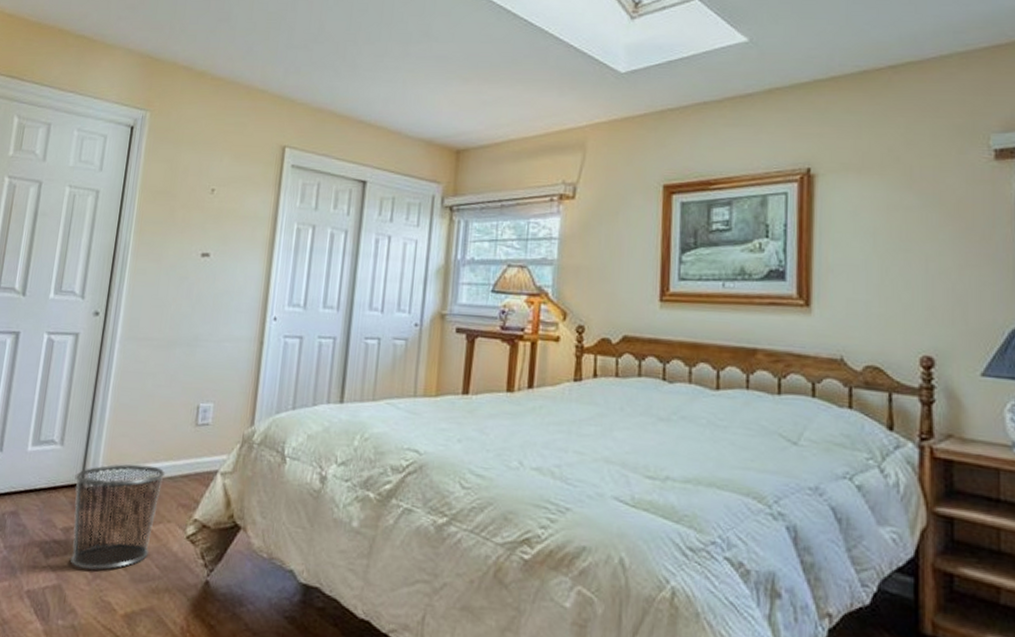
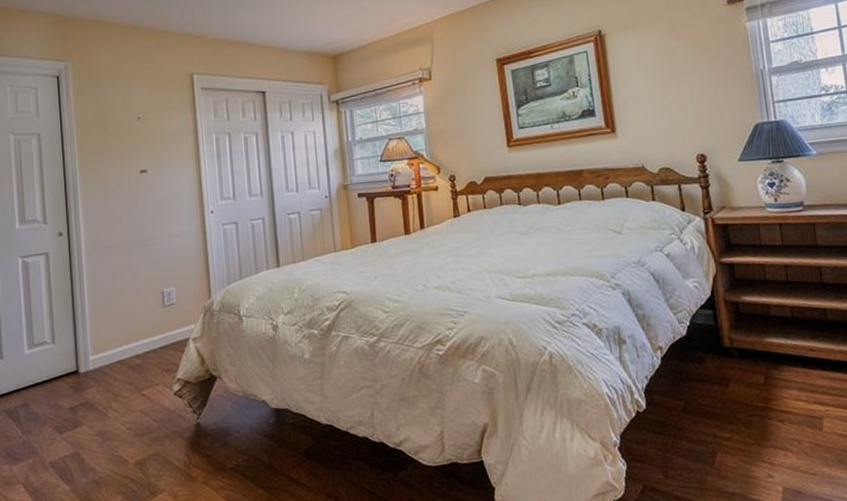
waste bin: present [70,464,166,570] -> none [70,345,147,436]

